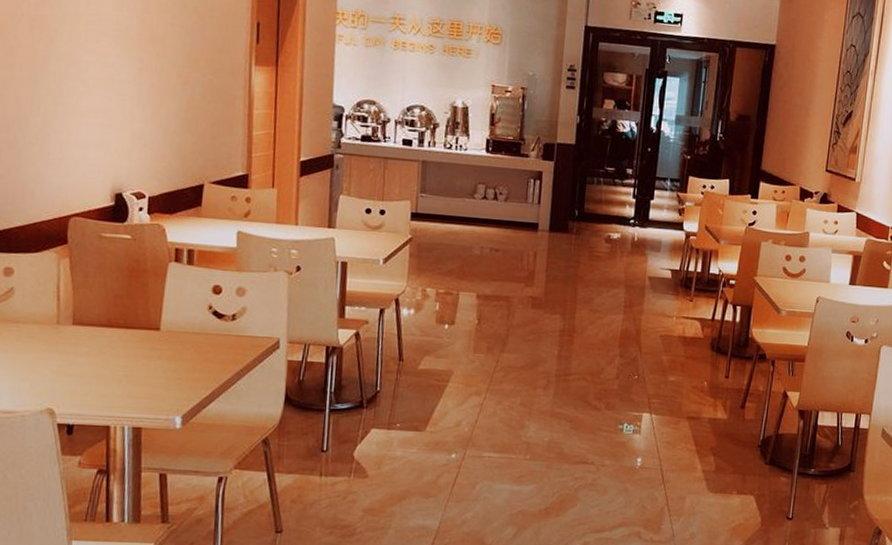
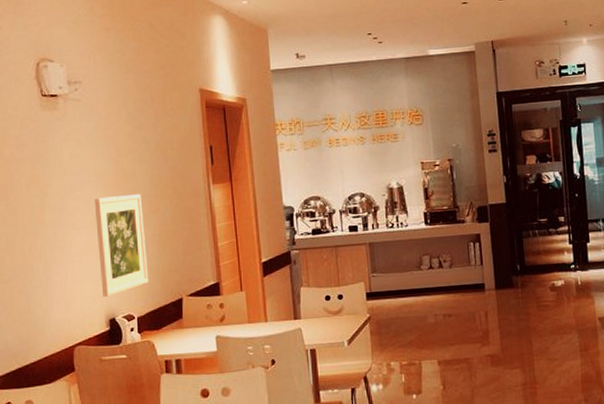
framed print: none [109,55,169,169] -> present [94,193,149,297]

